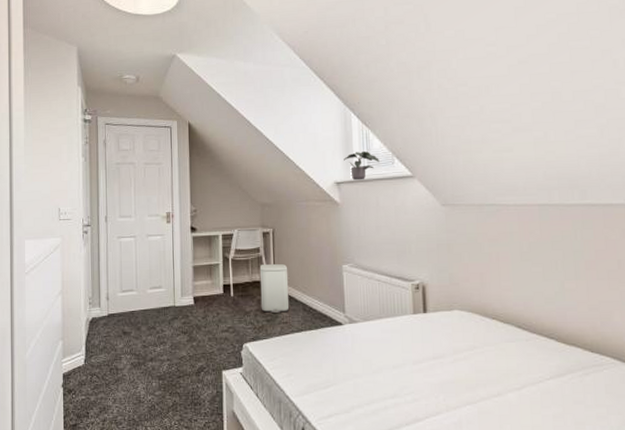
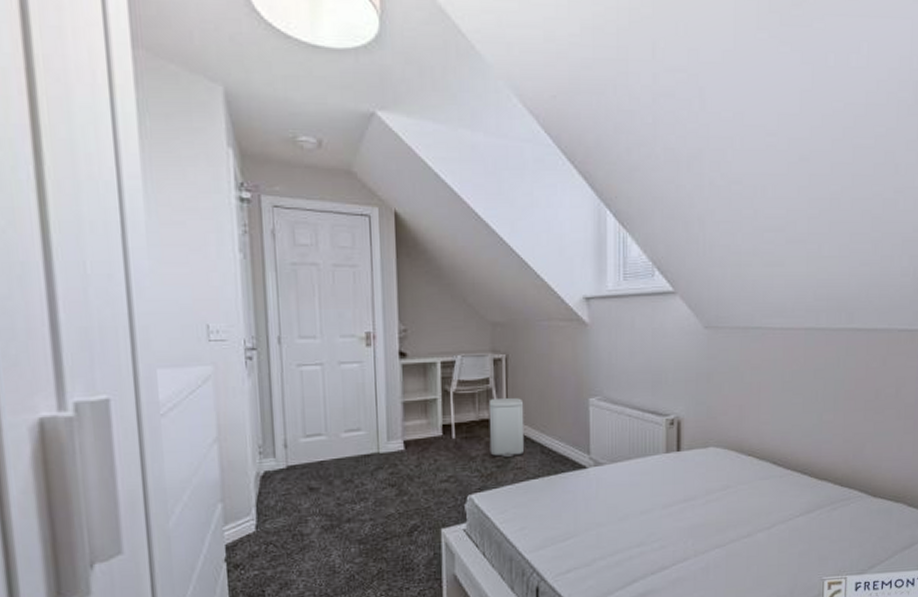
potted plant: present [344,151,379,181] -> none [595,260,637,296]

